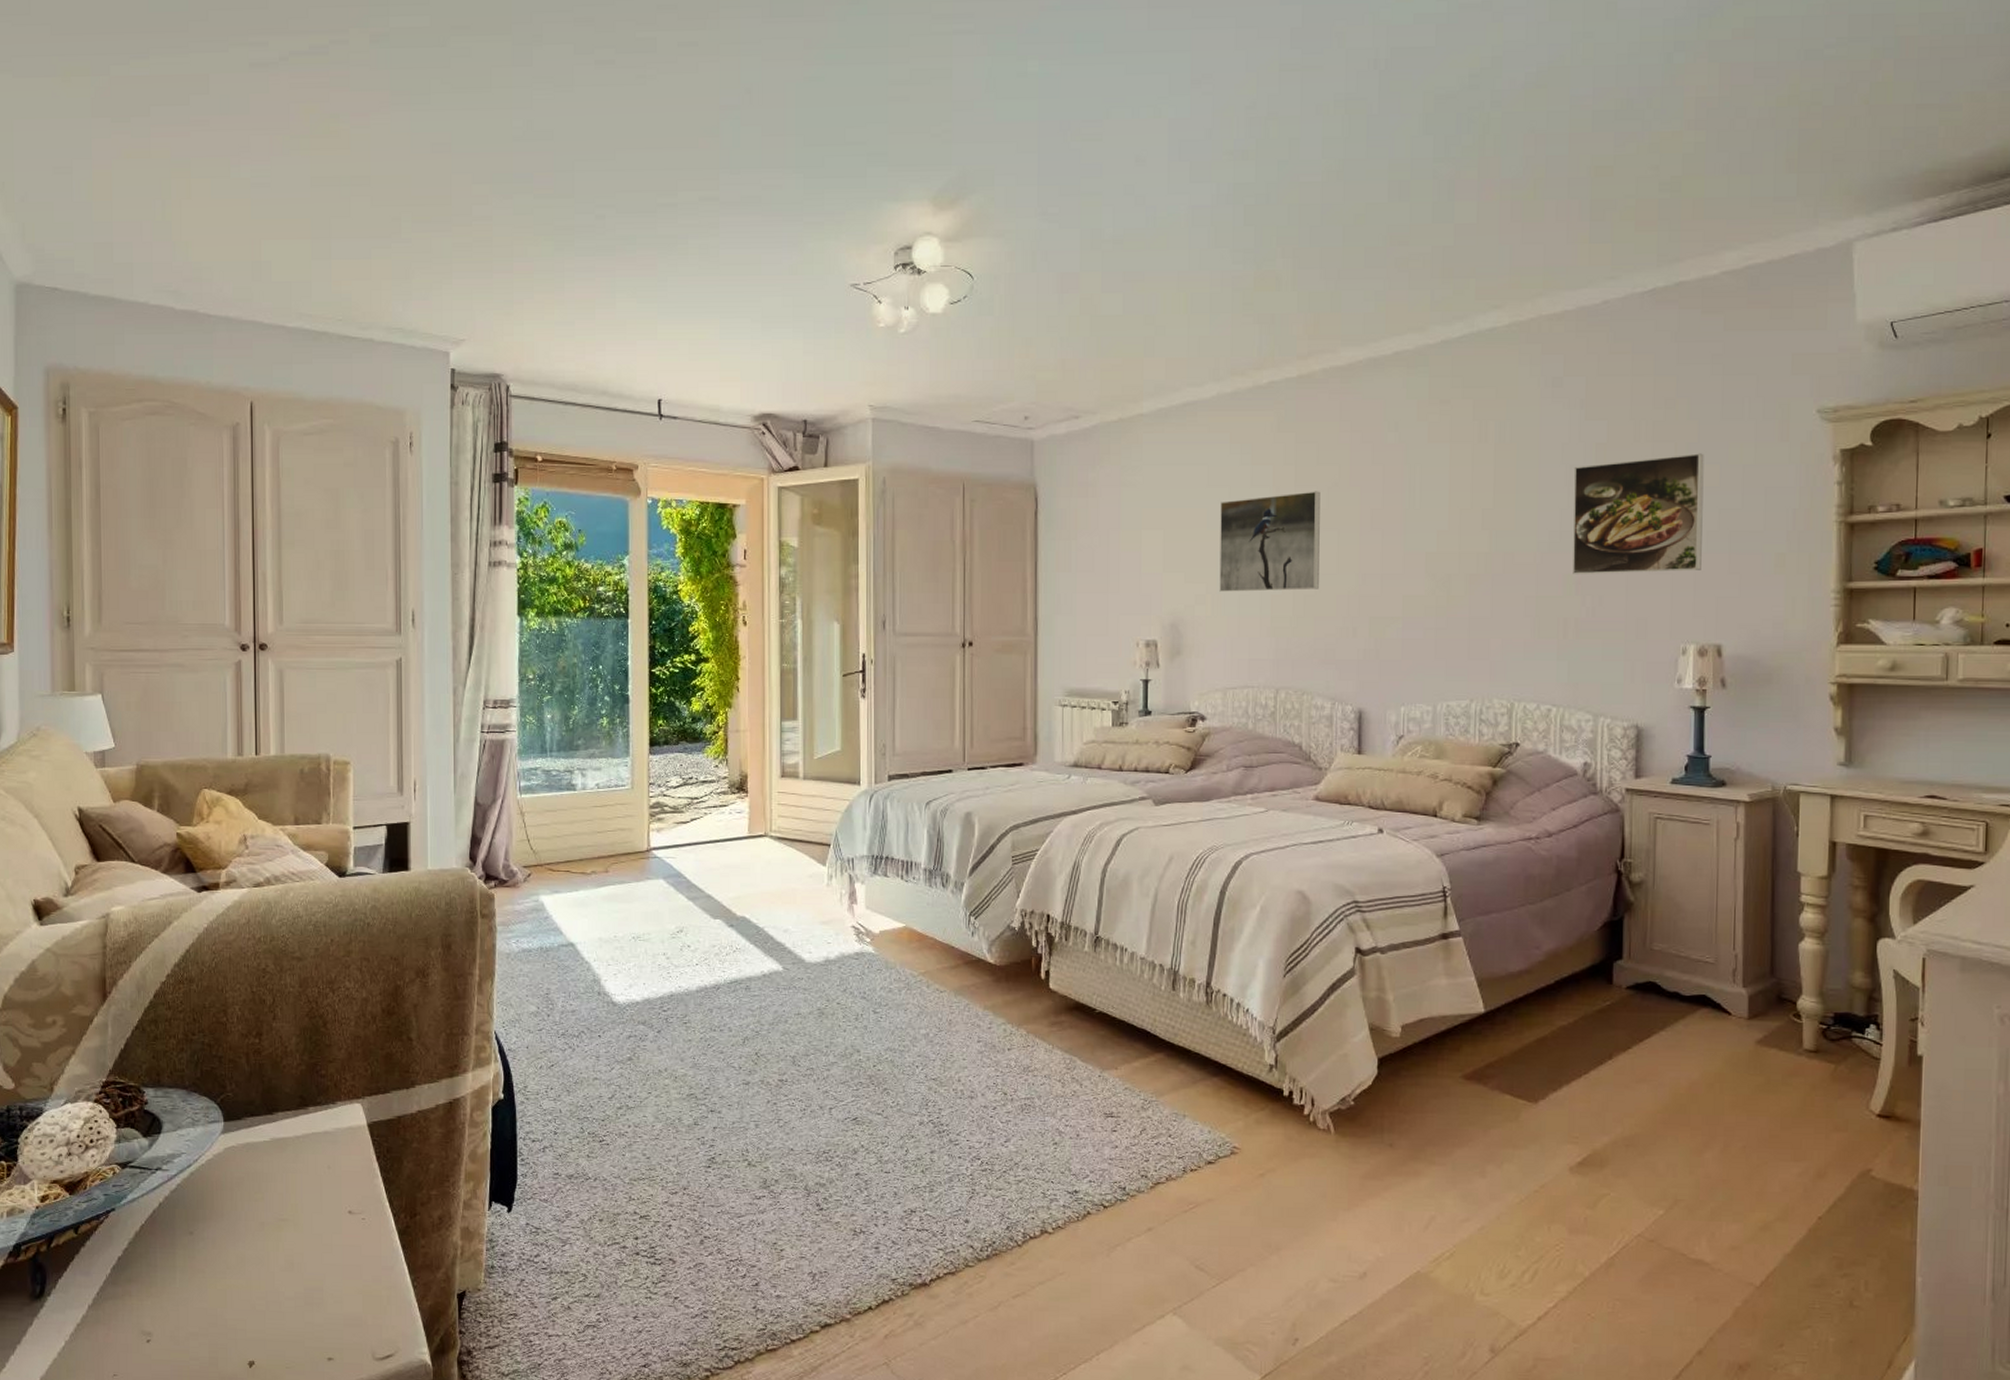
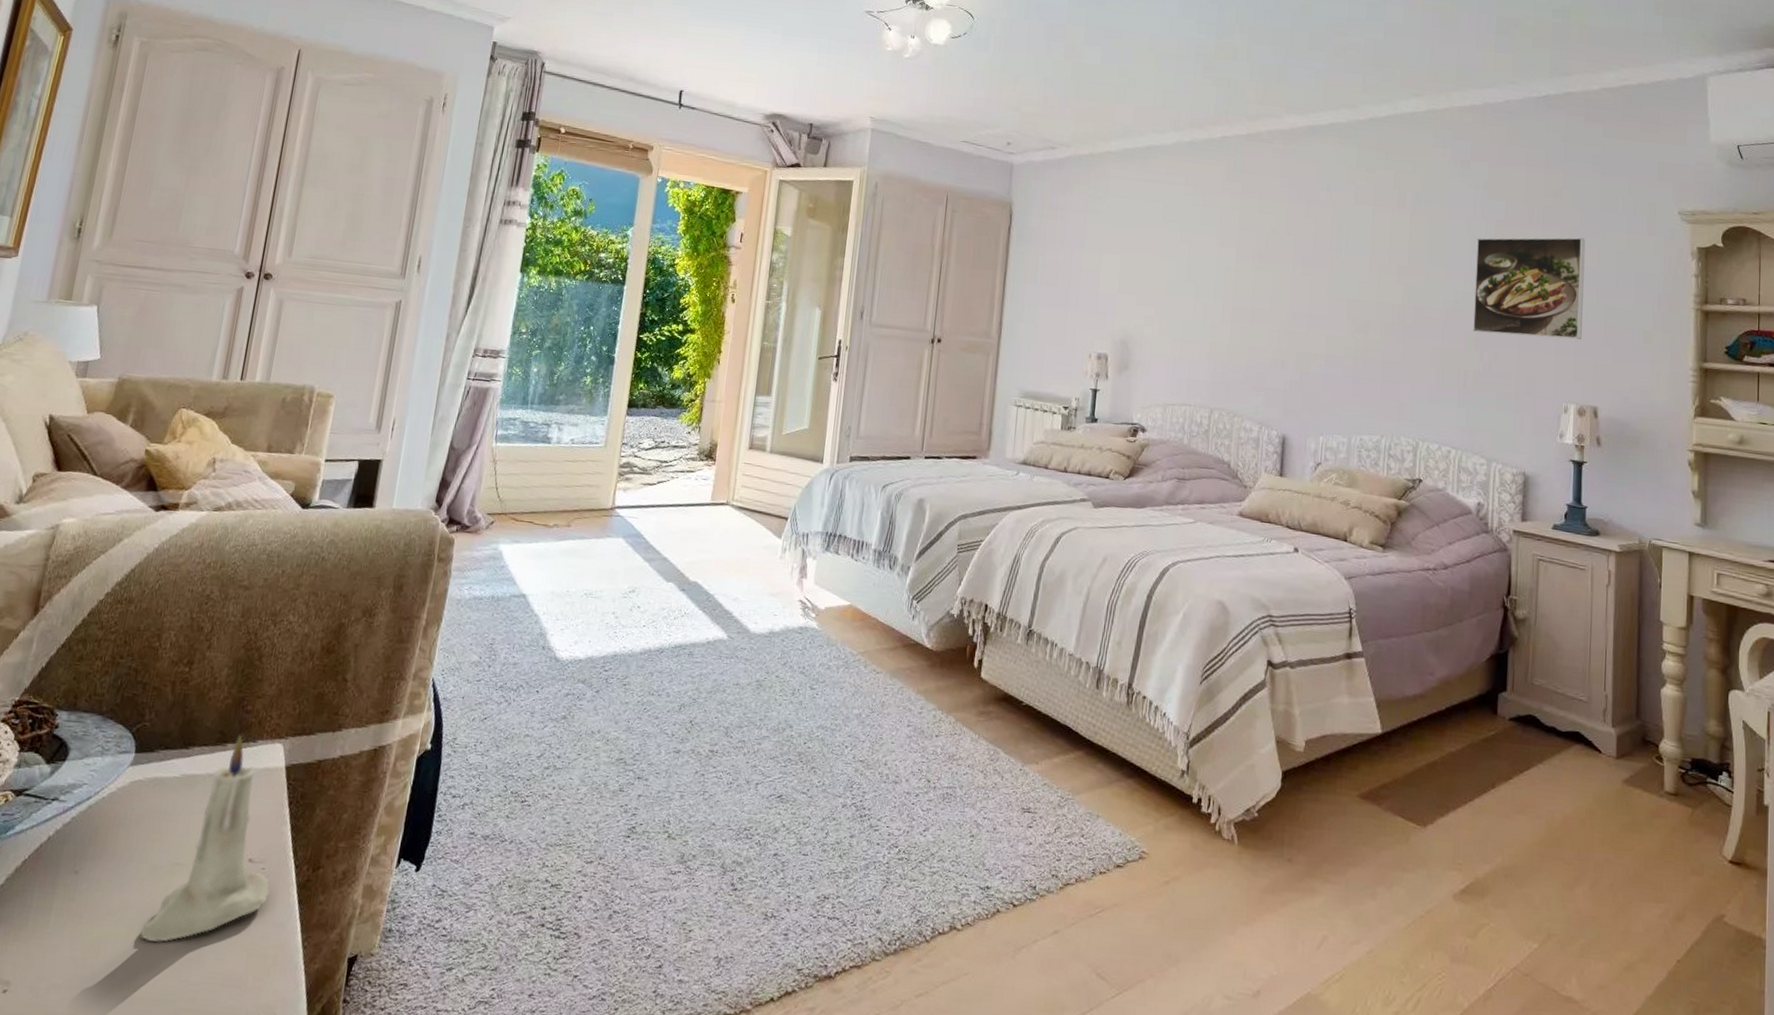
candle: none [260,1098,373,1290] -> present [140,734,270,942]
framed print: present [1219,491,1320,592] -> none [1166,235,1260,323]

